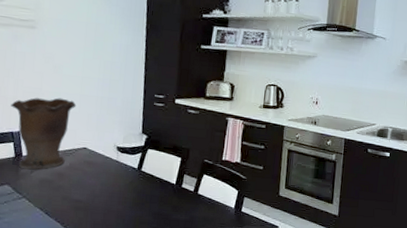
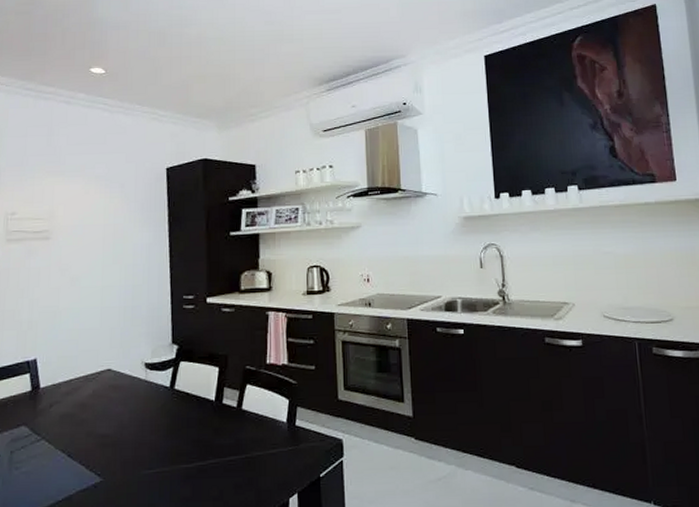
vase: present [11,98,77,170] -> none [26,314,97,404]

